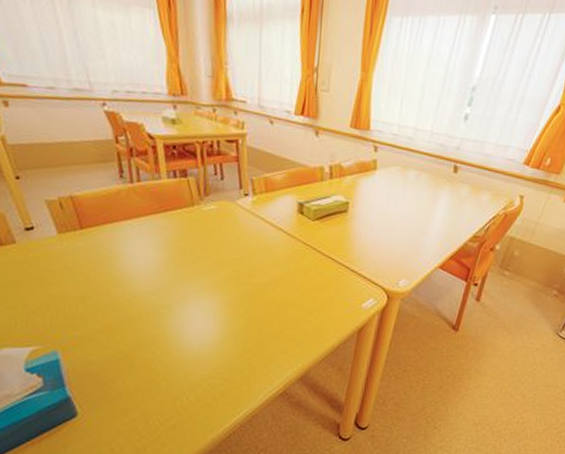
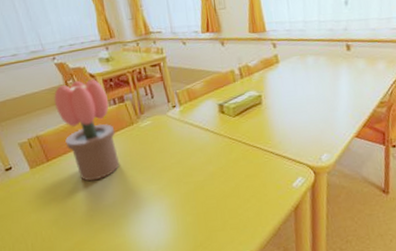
potted flower: none [98,138,171,262] -> present [54,79,120,182]

